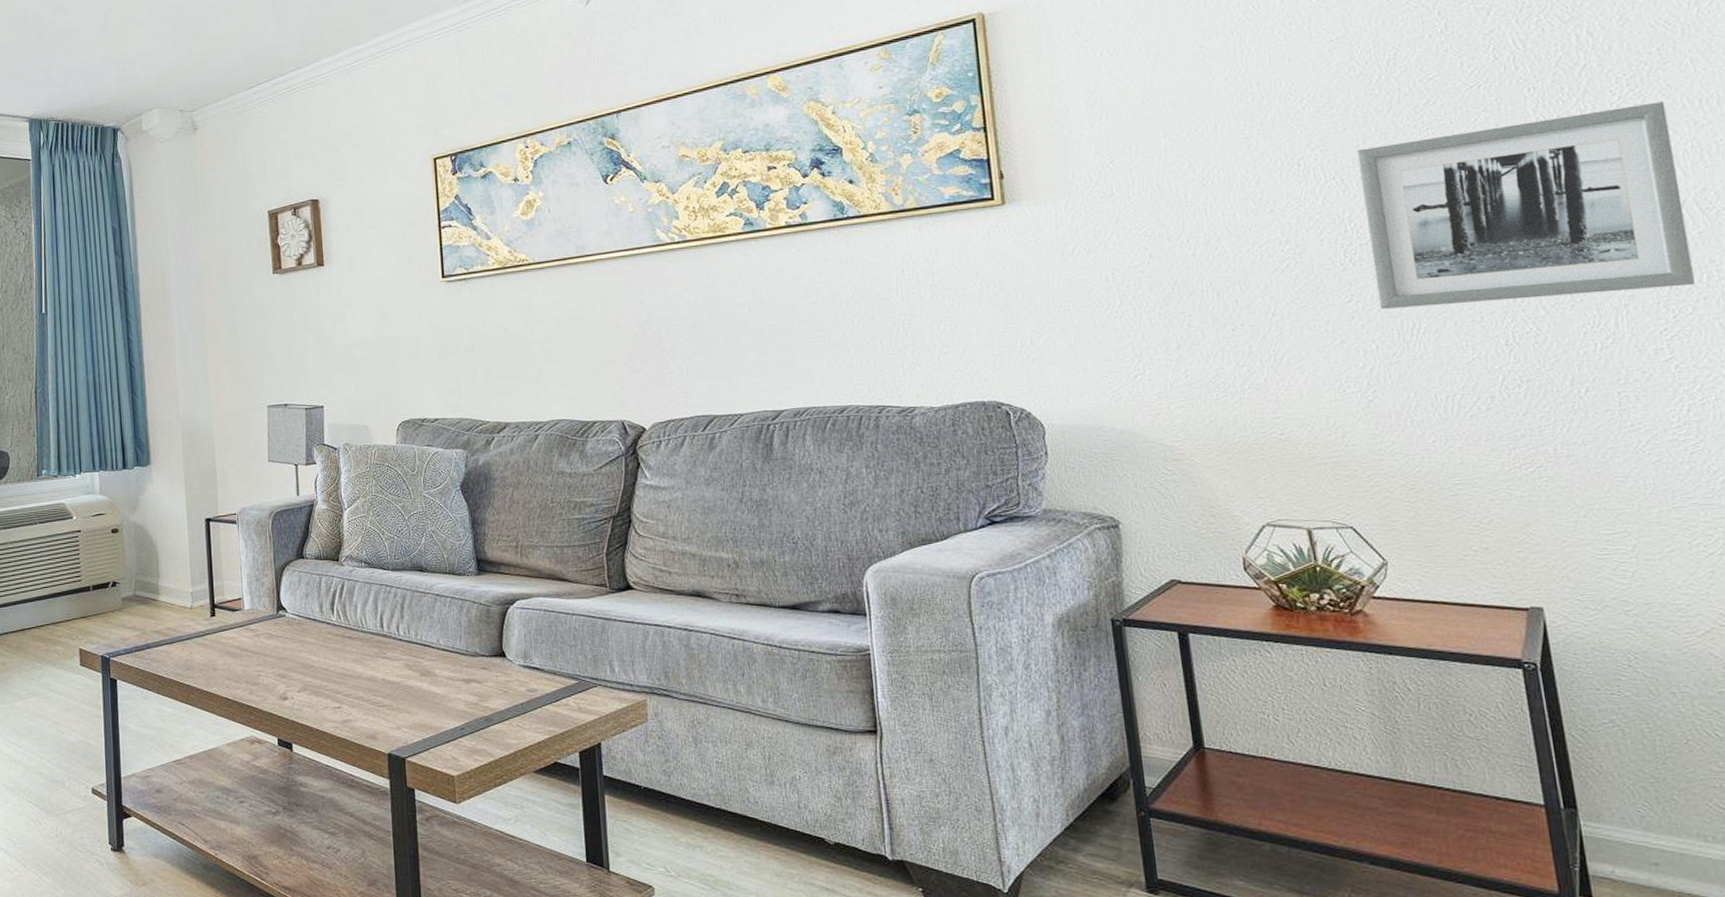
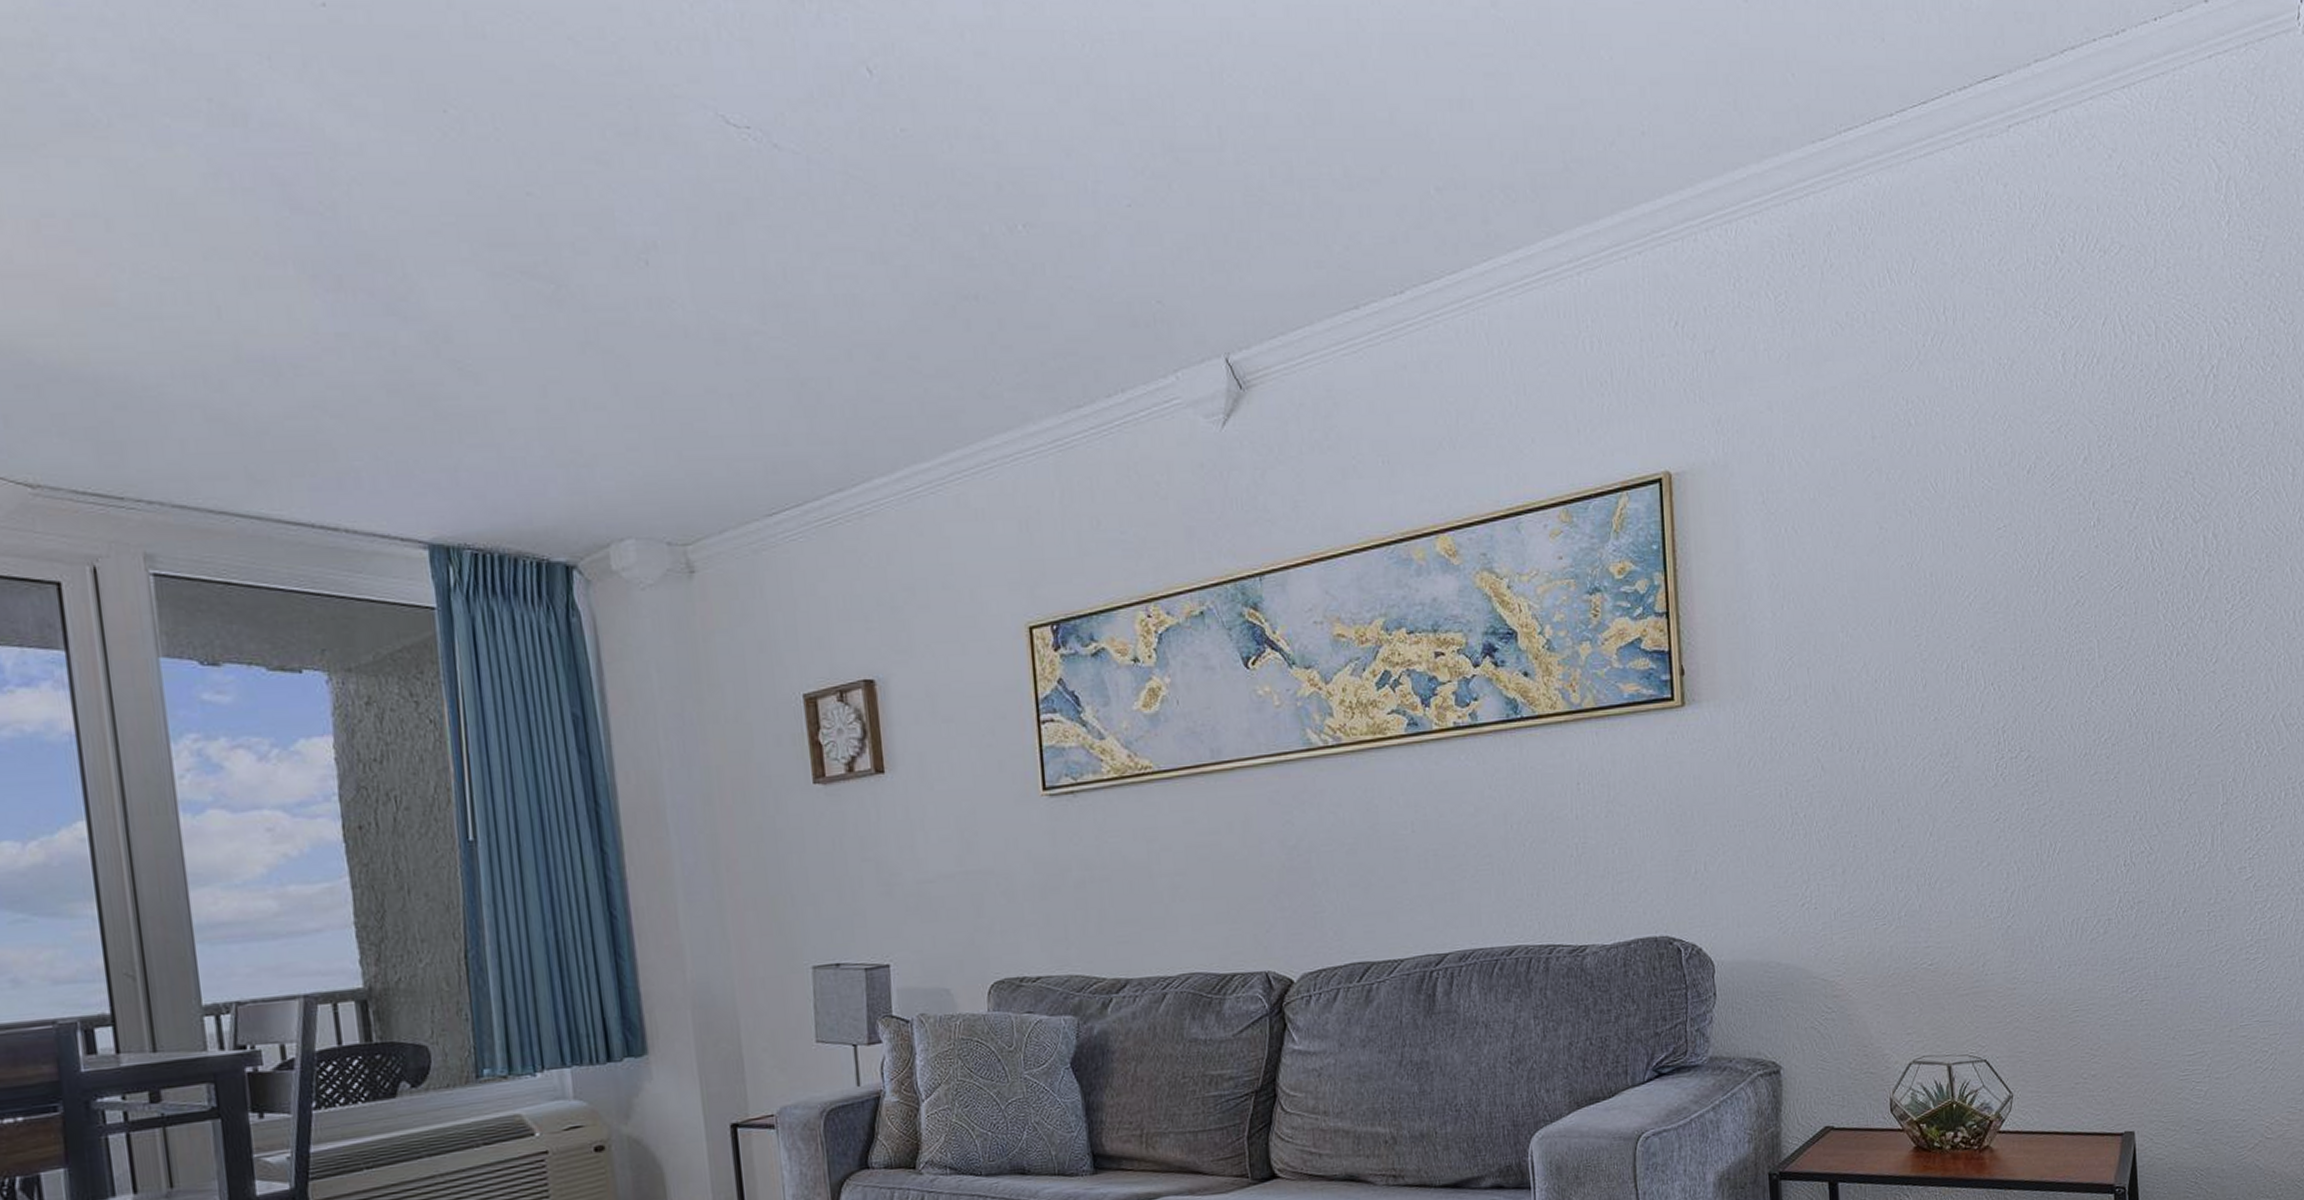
wall art: present [1356,101,1695,309] -> none [2014,612,2275,828]

